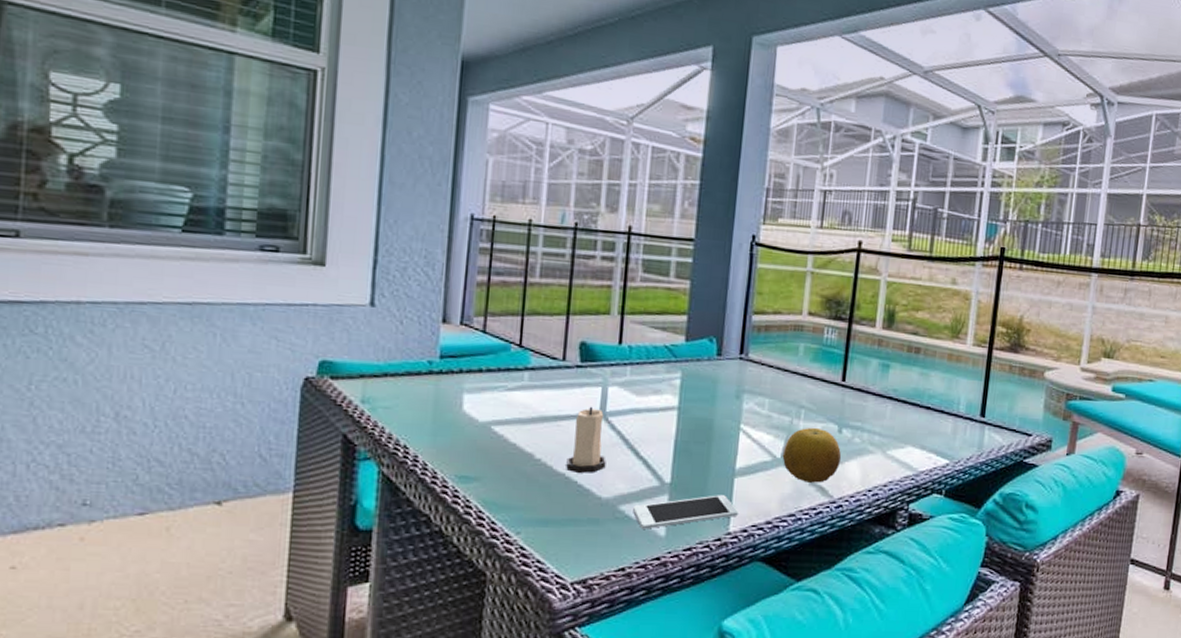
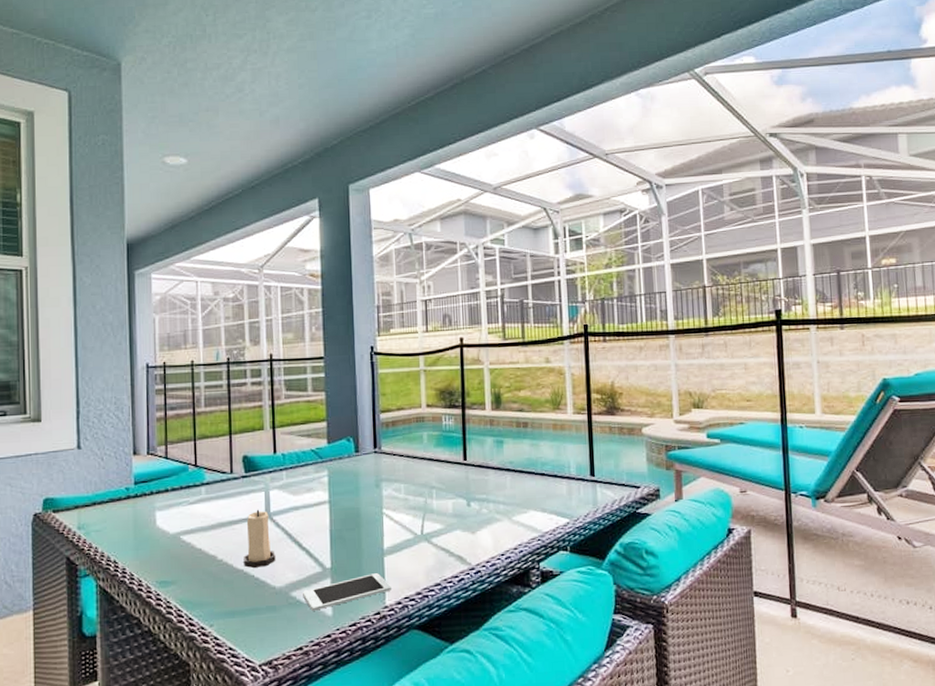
fruit: present [782,427,842,483] -> none [422,504,474,554]

